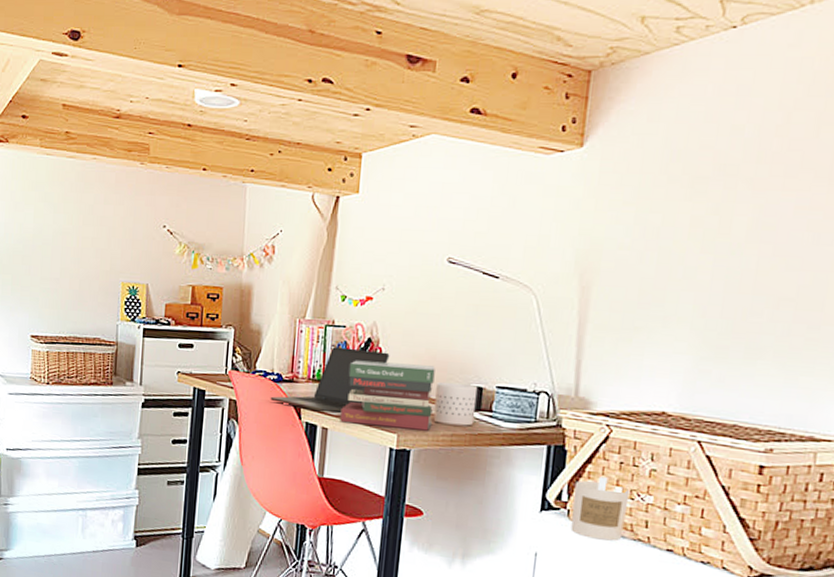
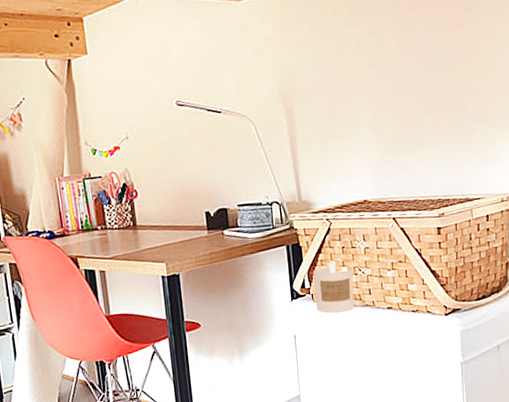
laptop: present [270,347,390,413] -> none [47,193,145,258]
books: present [340,360,435,431] -> none [112,198,192,263]
mug: present [433,381,478,426] -> none [189,207,226,246]

